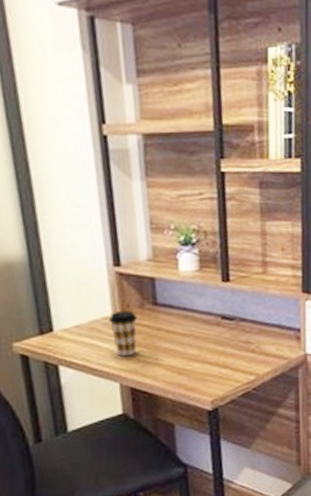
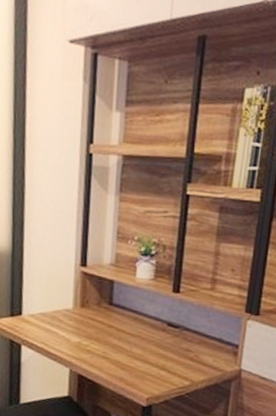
coffee cup: present [109,310,137,357] -> none [70,306,93,347]

